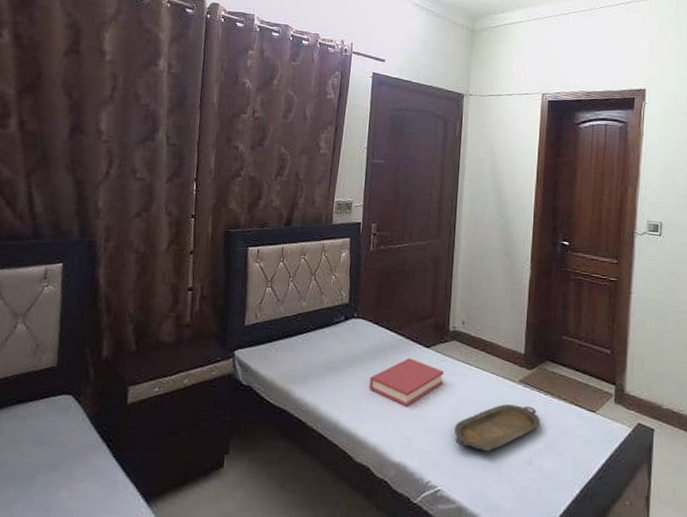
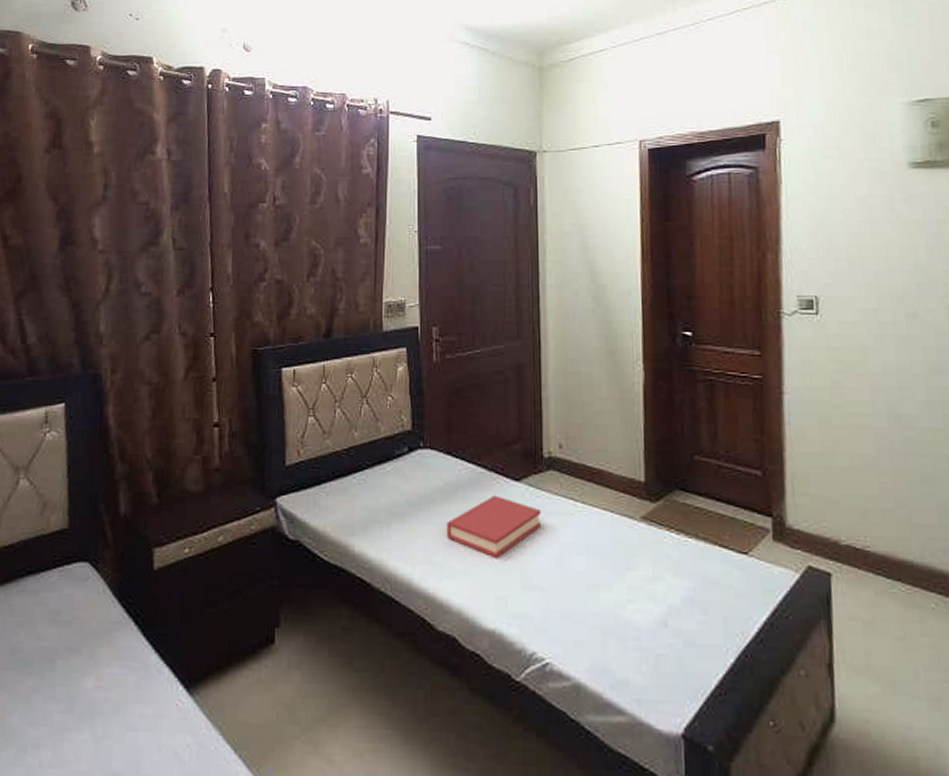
serving tray: present [454,404,541,452] -> none [561,549,674,612]

